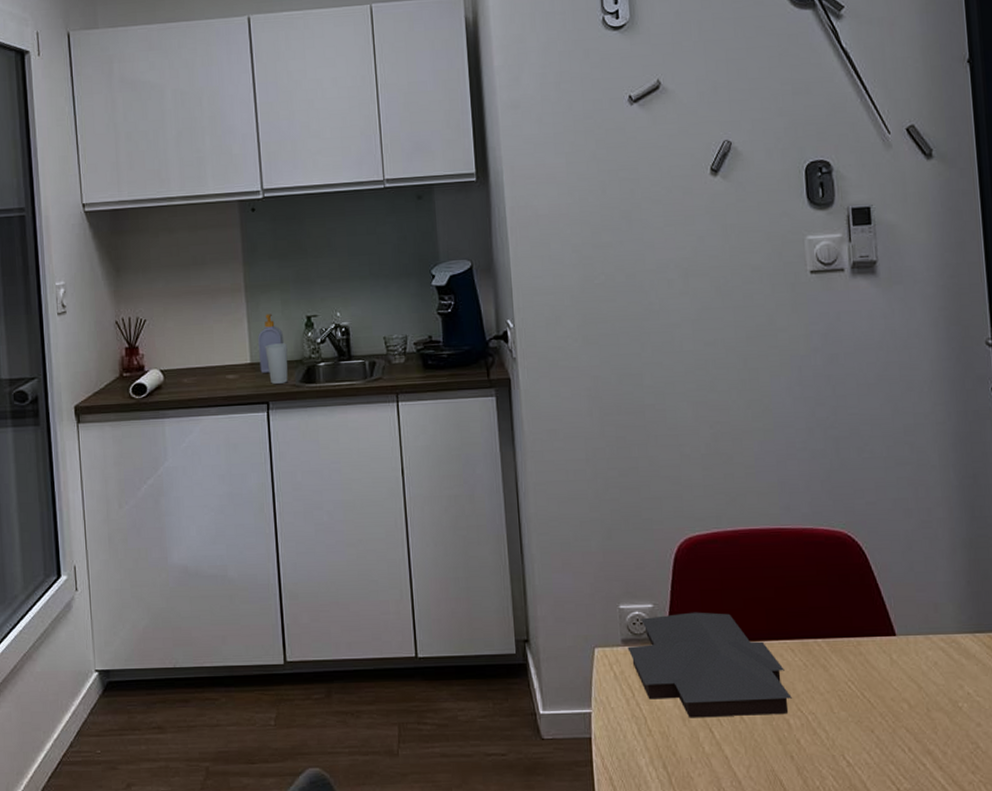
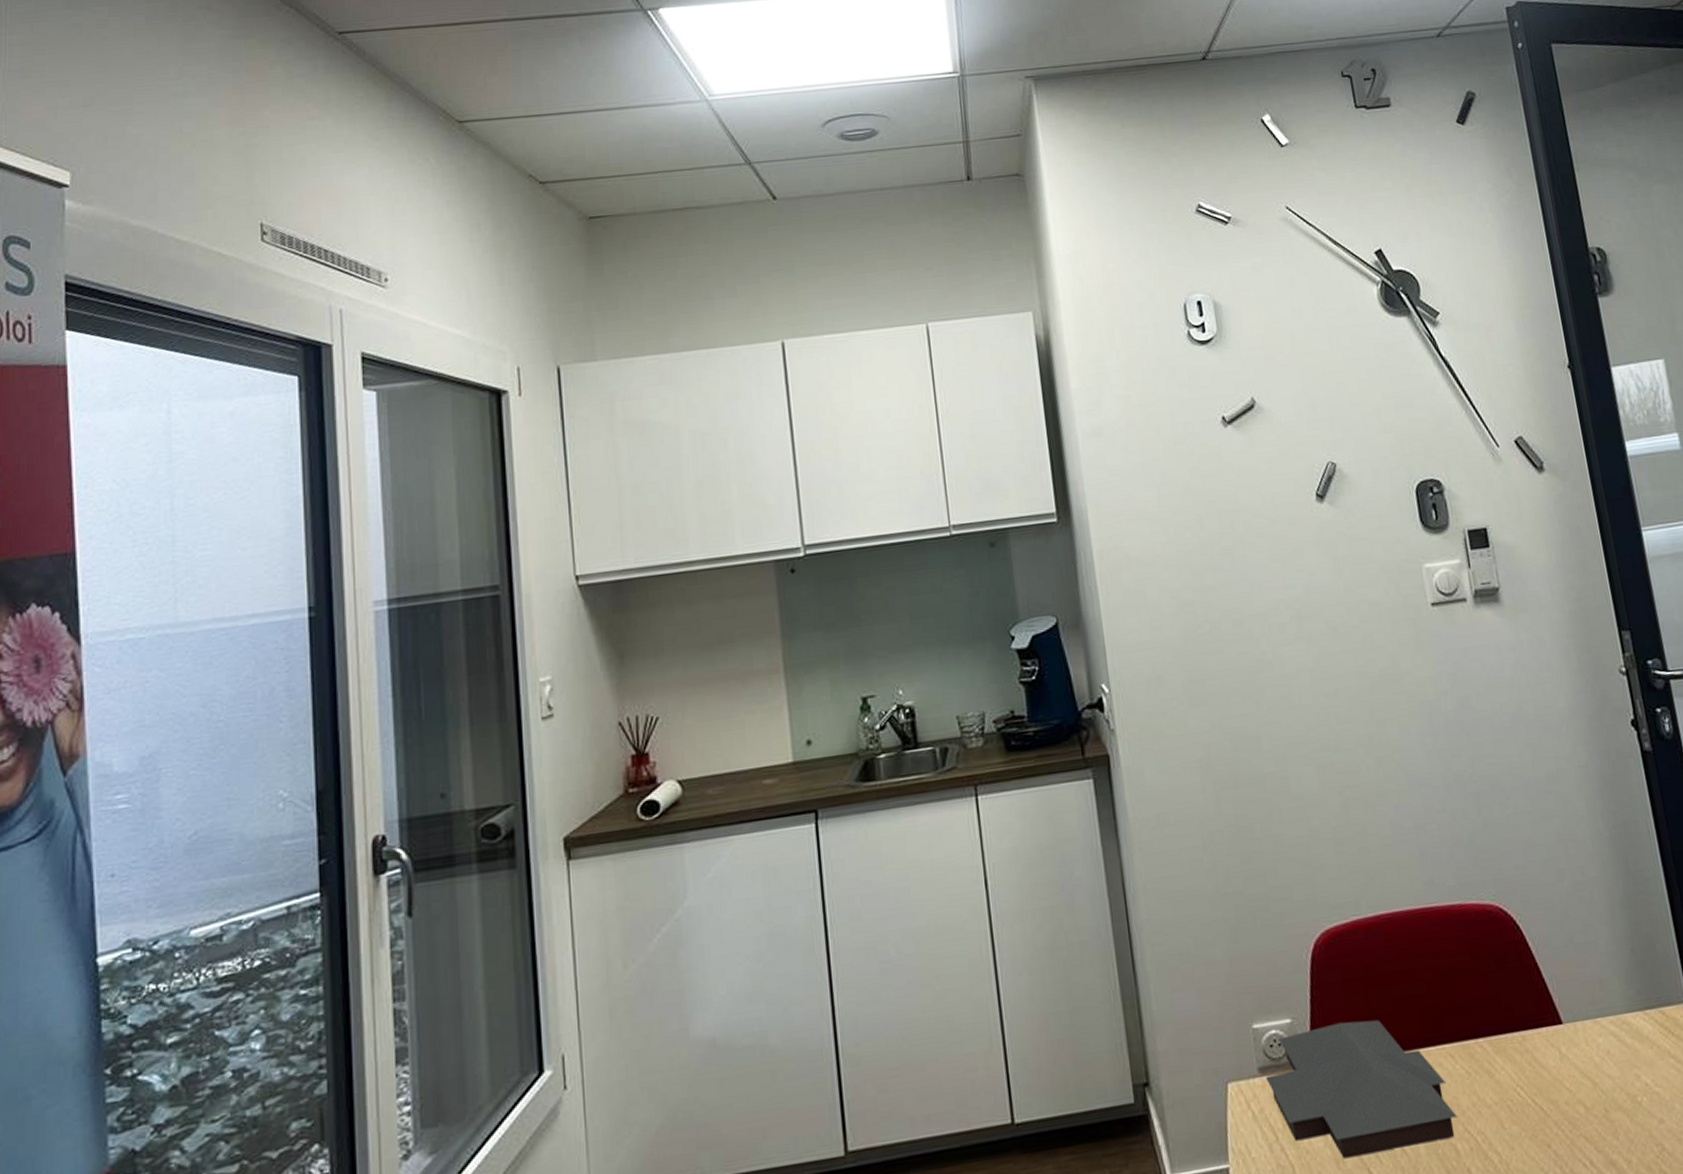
soap bottle: present [258,314,285,373] -> none [802,698,835,774]
cup: present [265,343,288,384] -> none [811,733,841,786]

